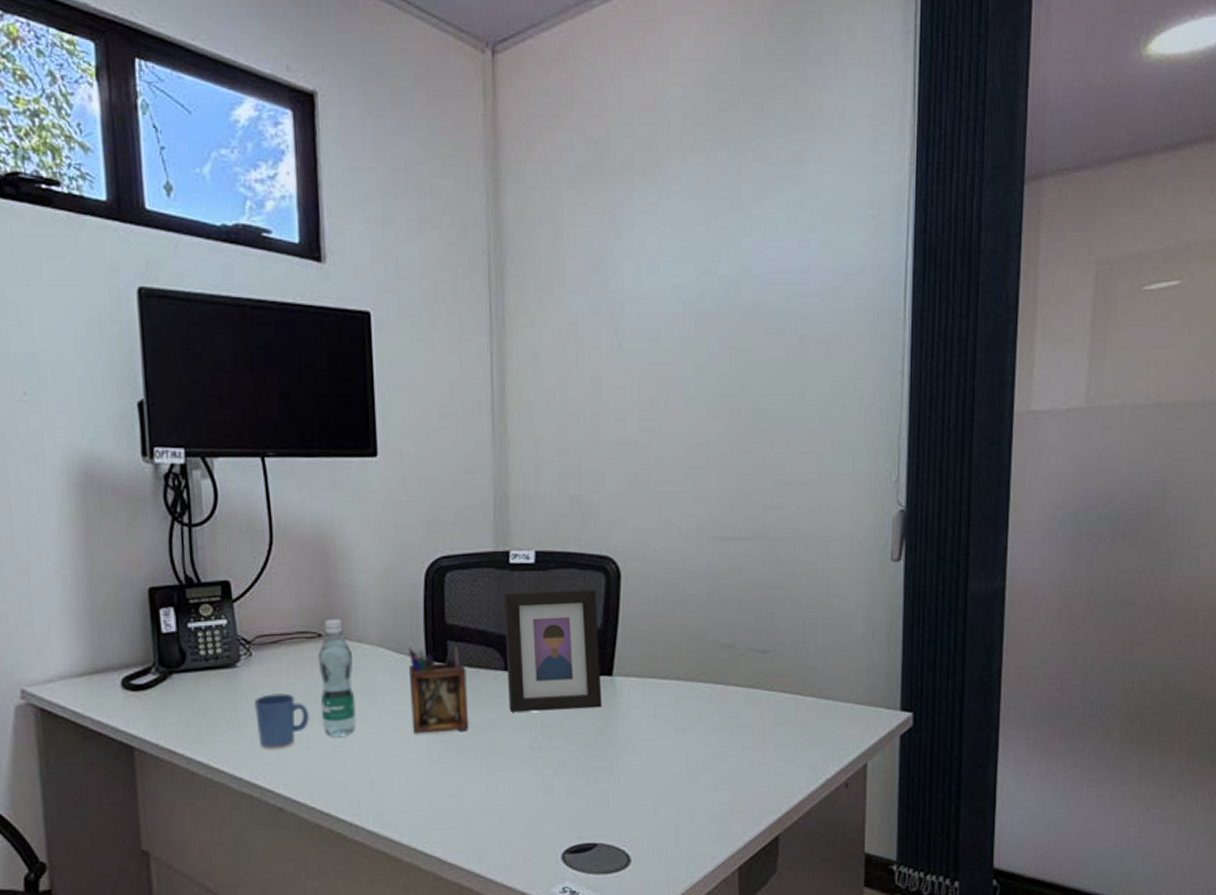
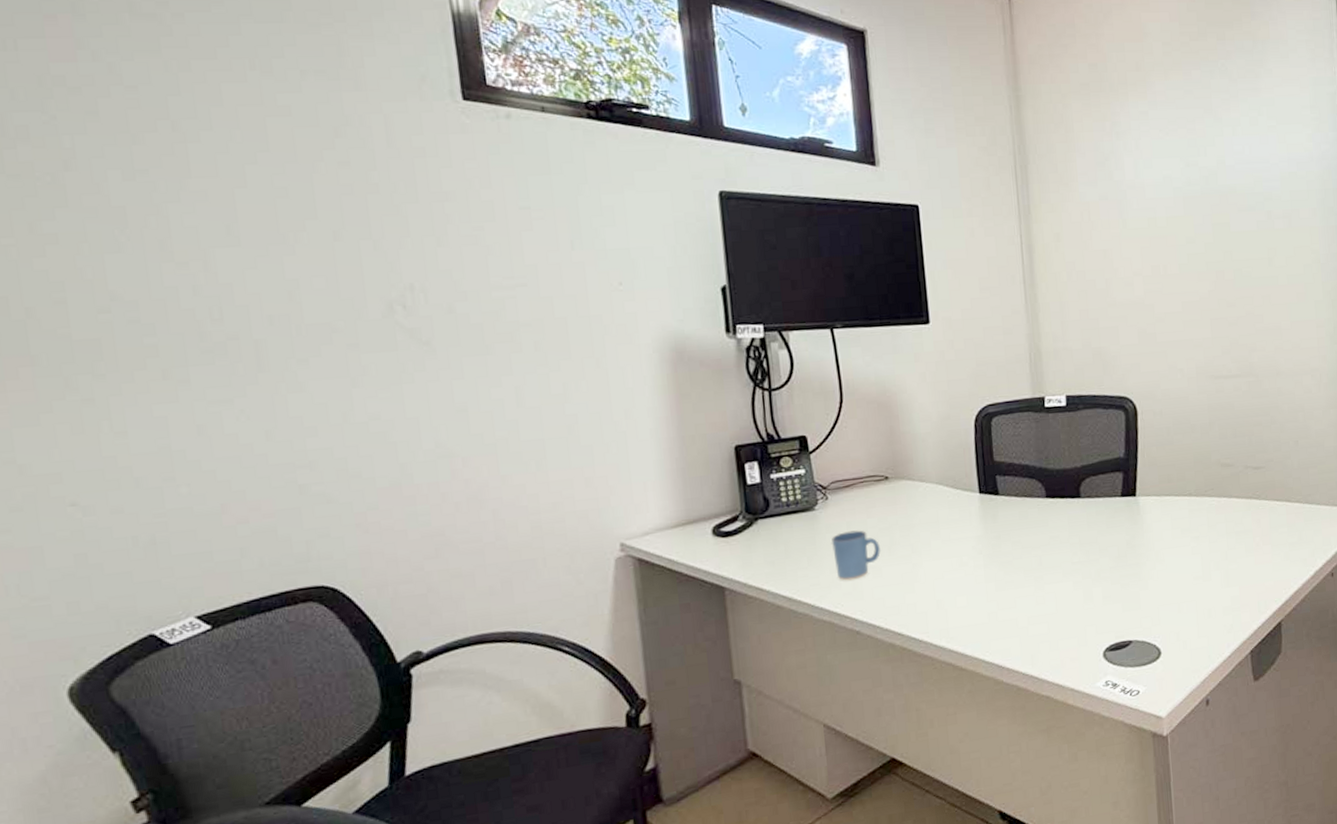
bottle: present [318,618,357,738] -> none [885,462,922,566]
desk organizer: present [408,640,468,735] -> none [964,475,1018,558]
picture frame: present [503,589,602,713] -> none [1041,425,1129,533]

